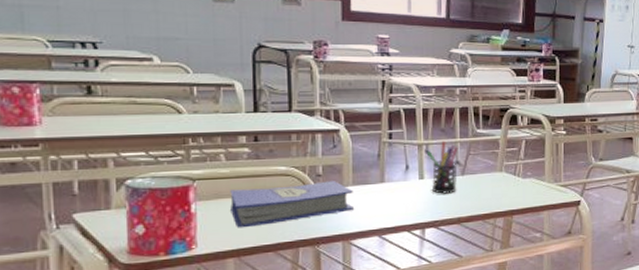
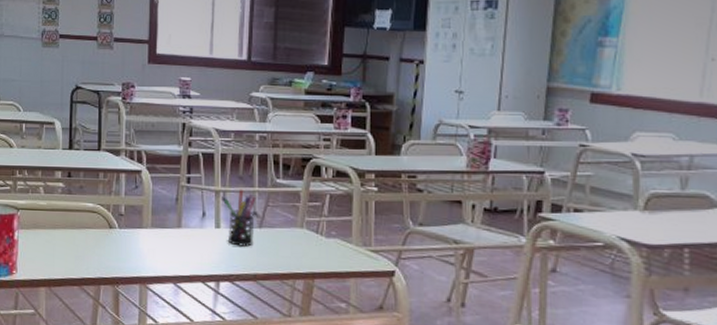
hardcover book: present [230,181,355,228] -> none [45,221,152,260]

